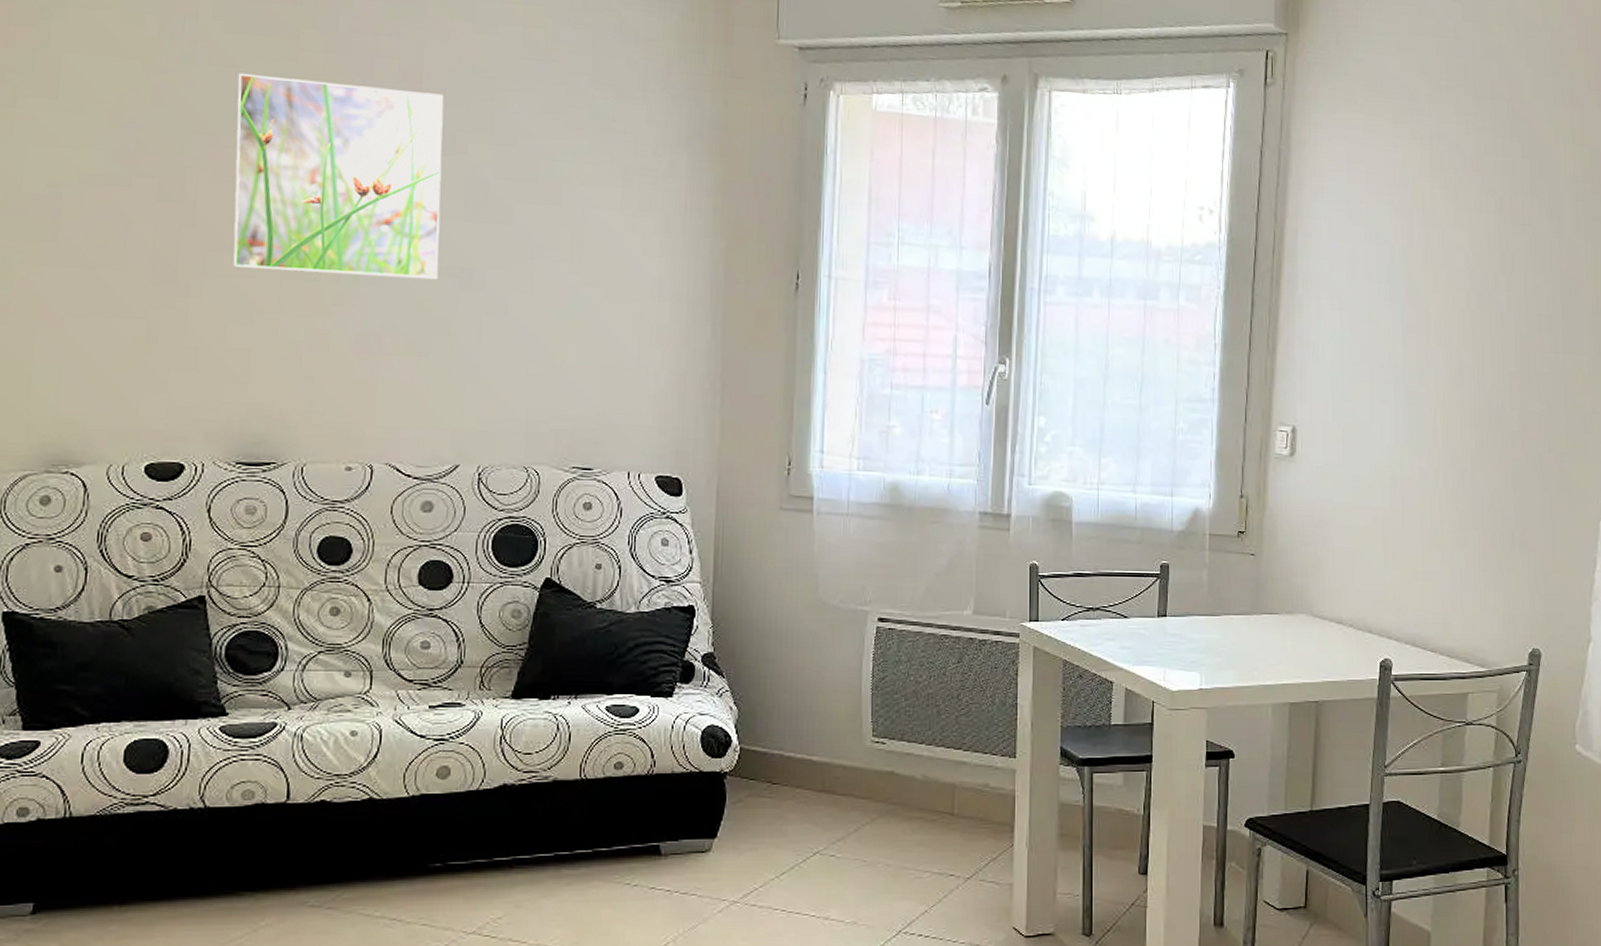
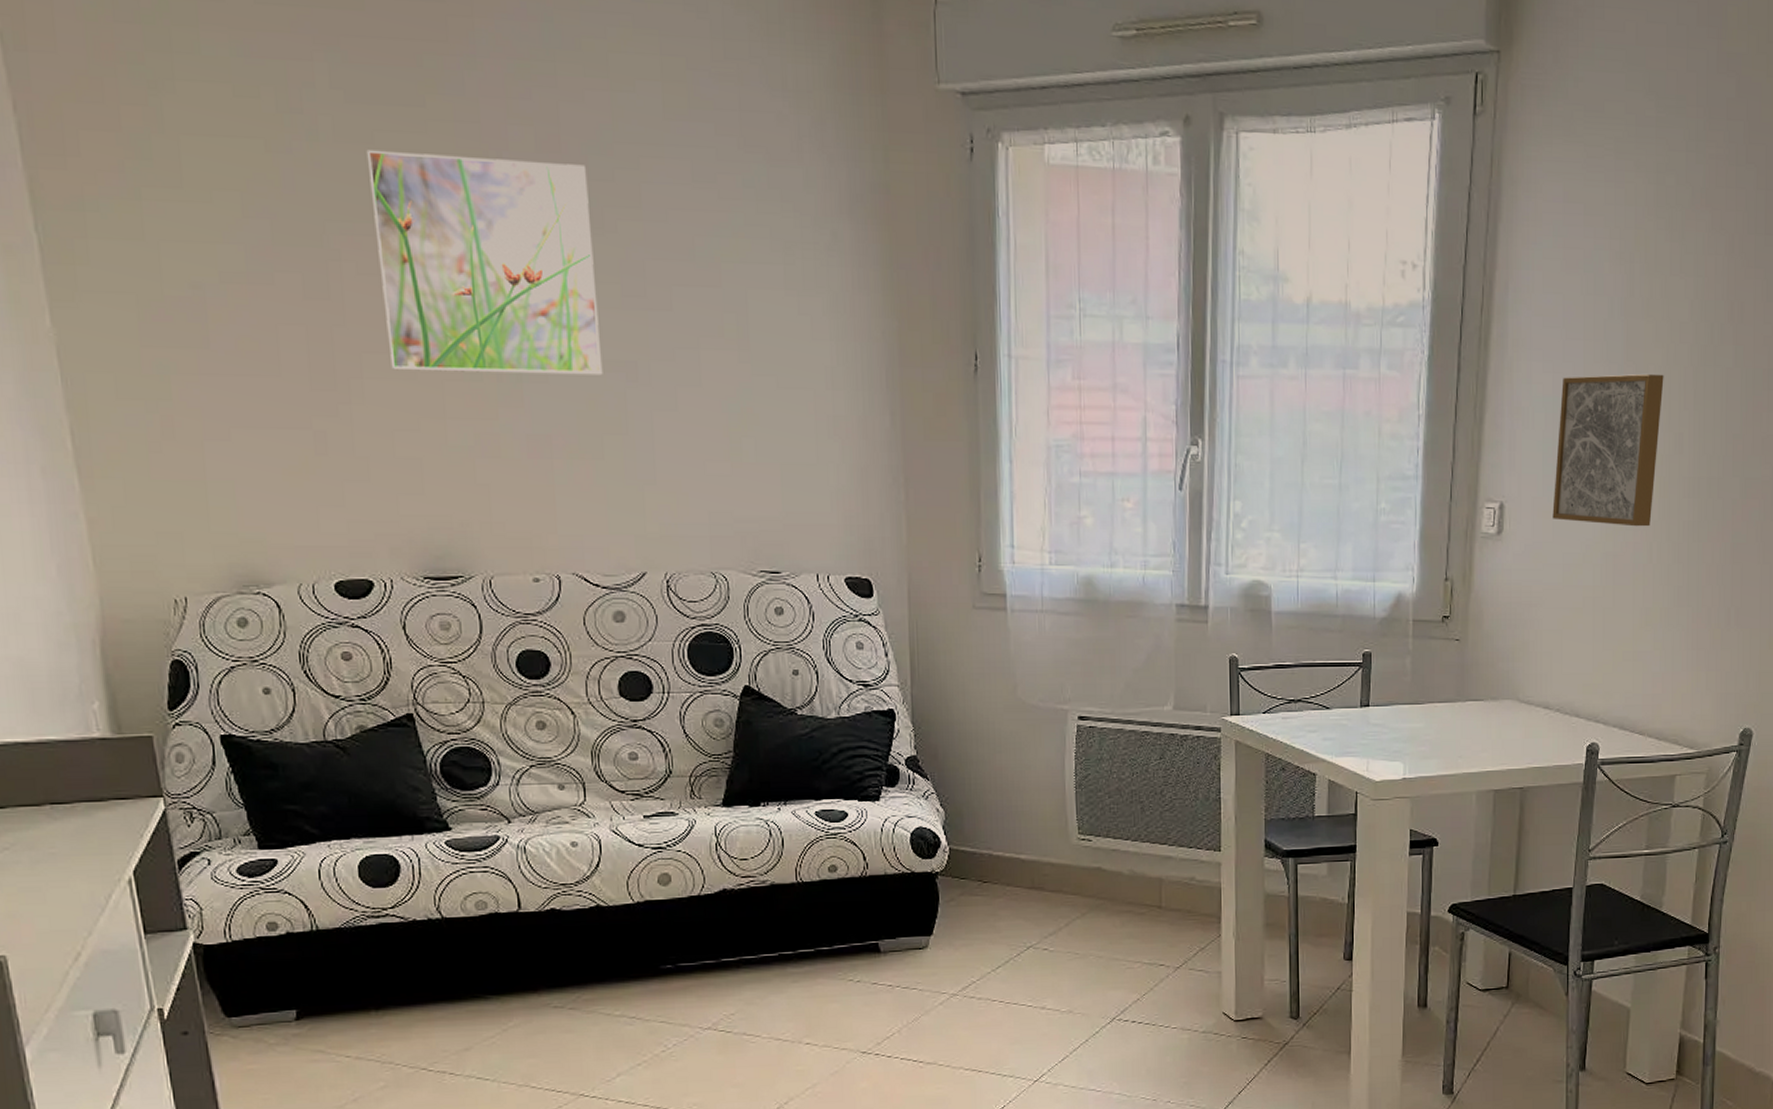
wall art: none [1342,314,1444,454] -> present [1552,373,1664,527]

